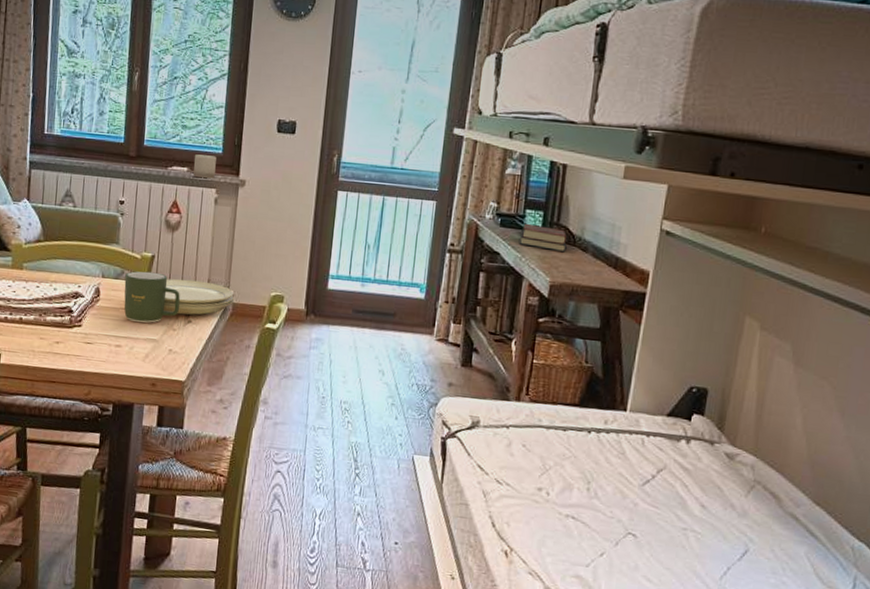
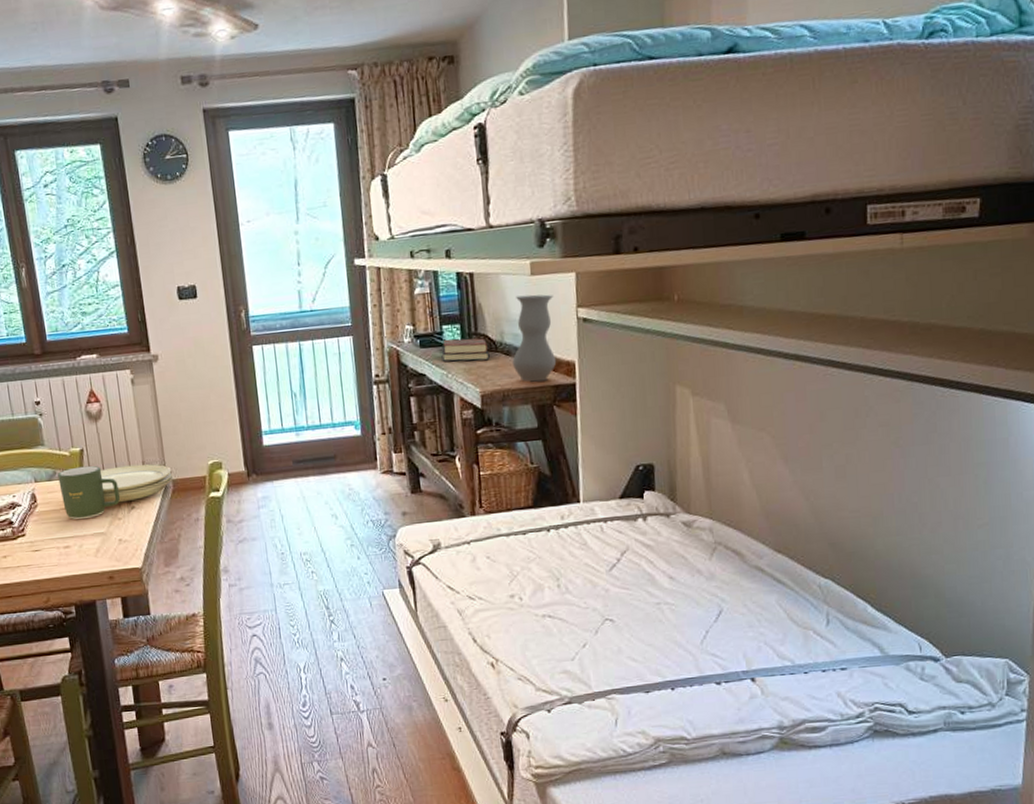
candle: present [193,151,217,179] -> none [100,334,126,363]
vase: none [587,196,642,284] -> present [512,294,557,383]

